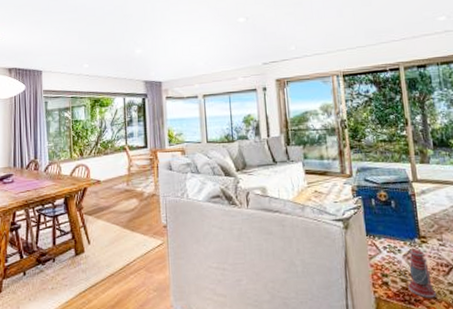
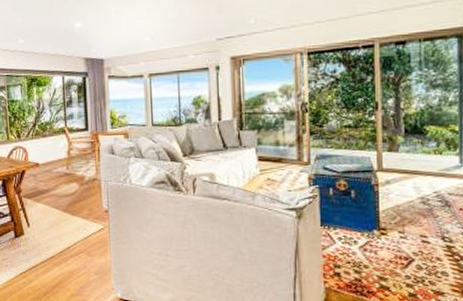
lantern: present [399,247,436,298] -> none [354,239,391,290]

